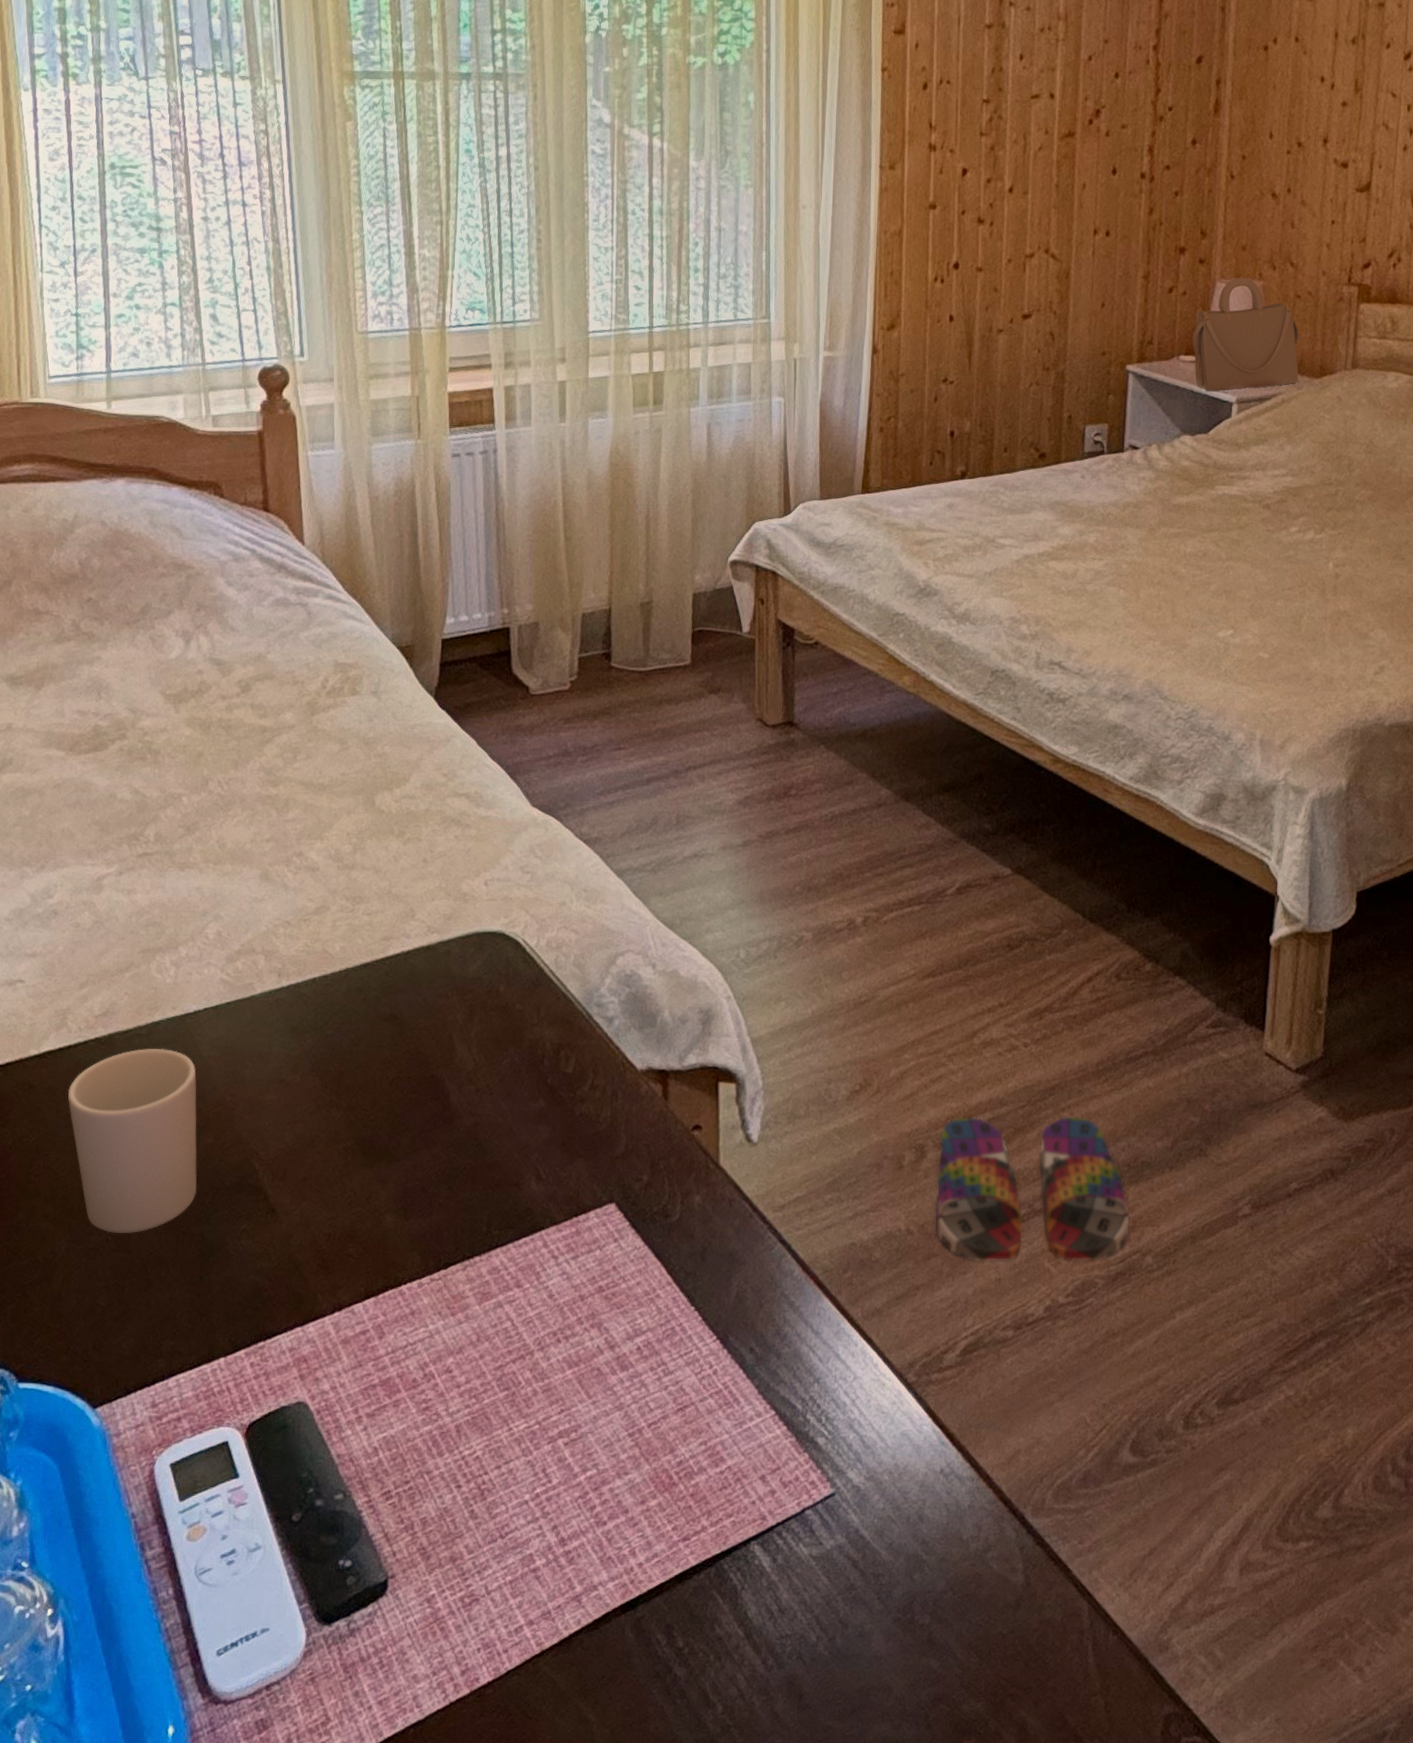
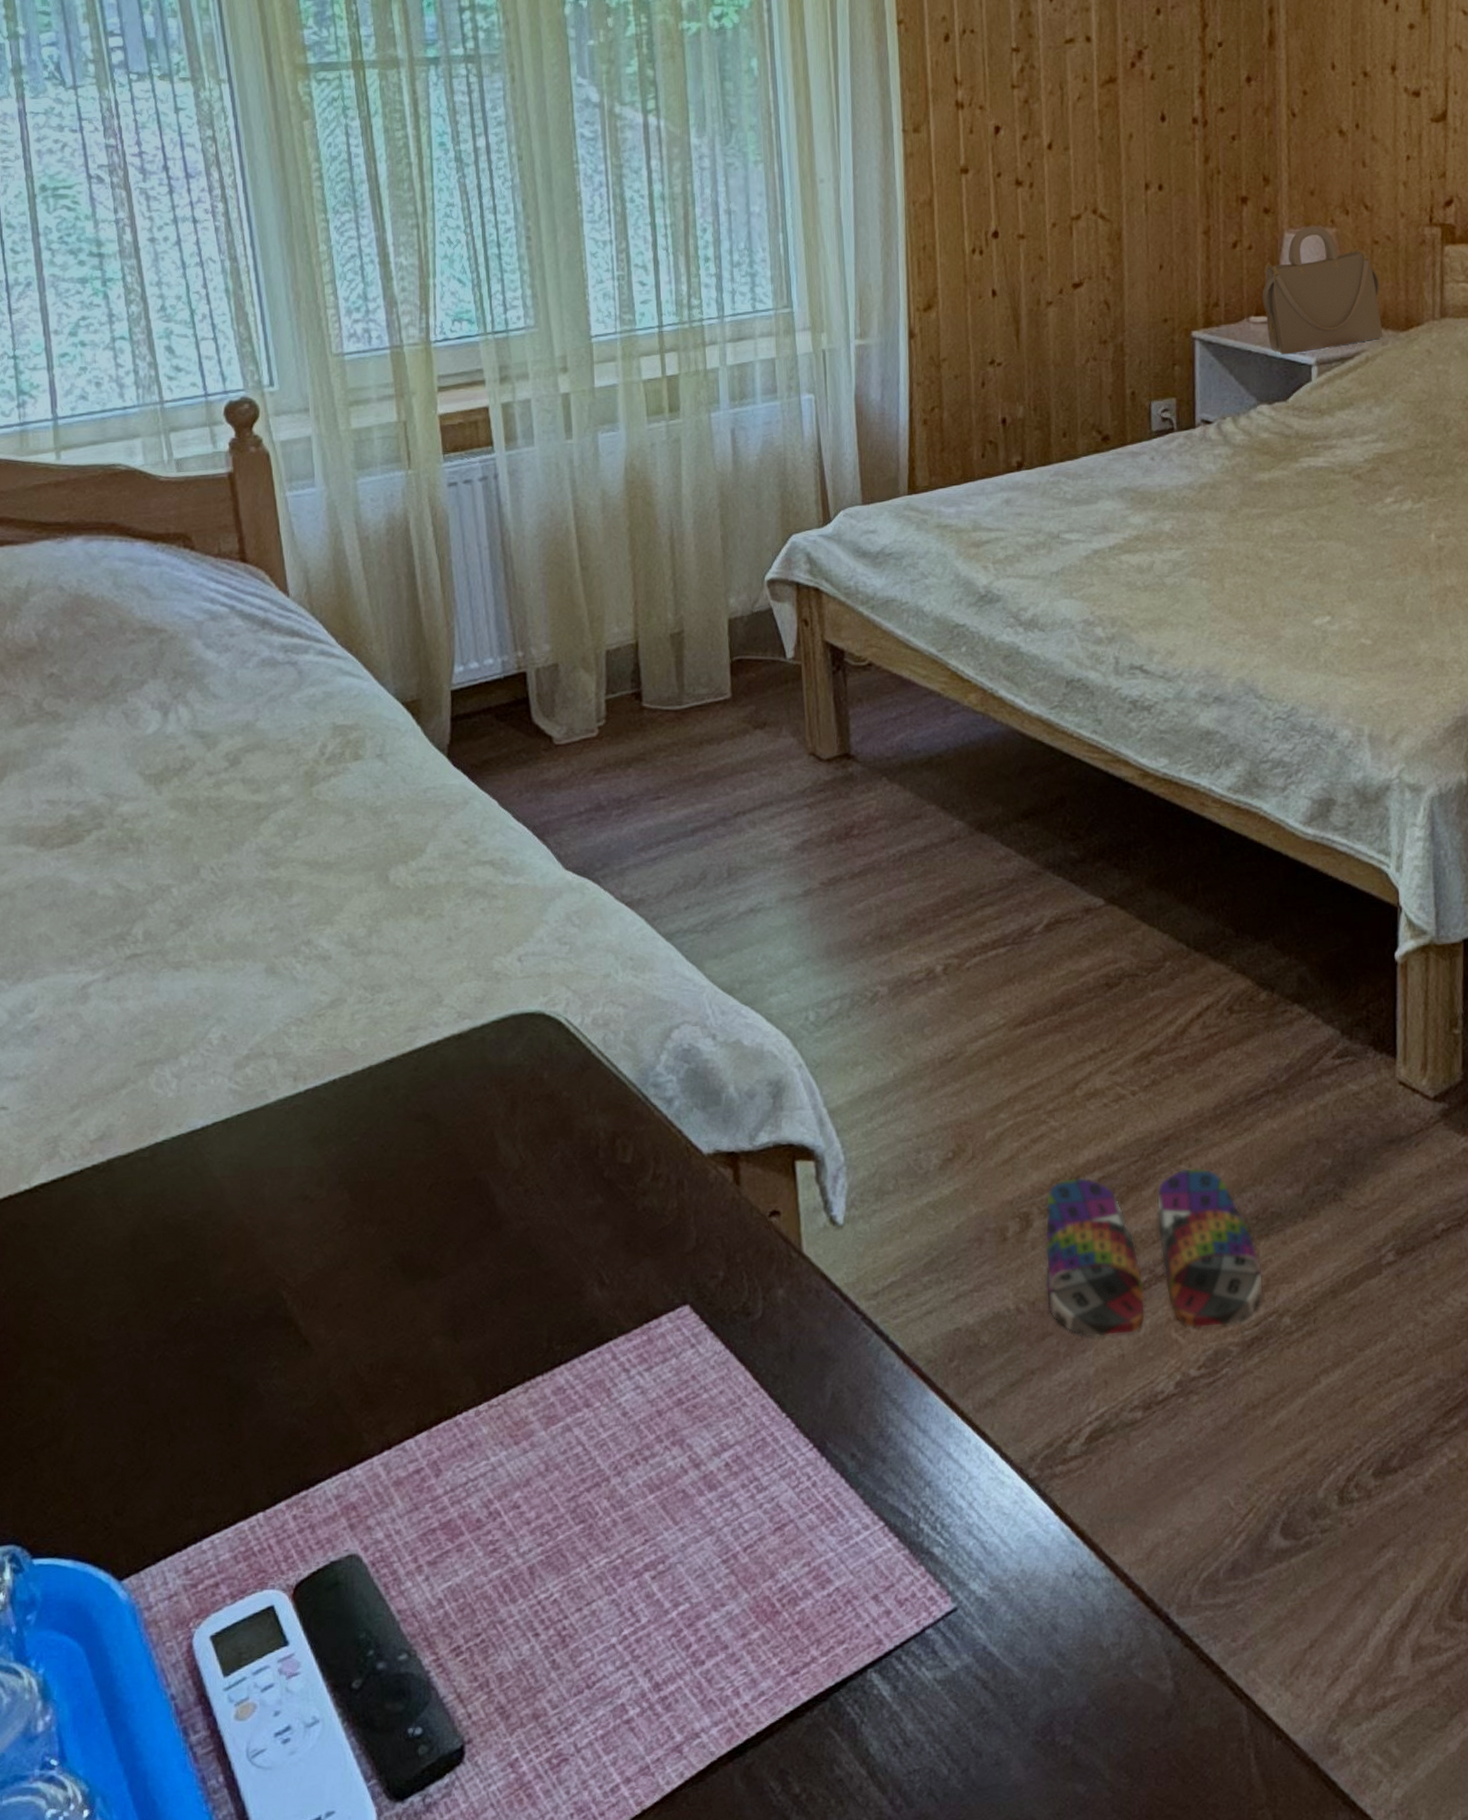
mug: present [67,1048,197,1233] -> none [65,1171,219,1383]

